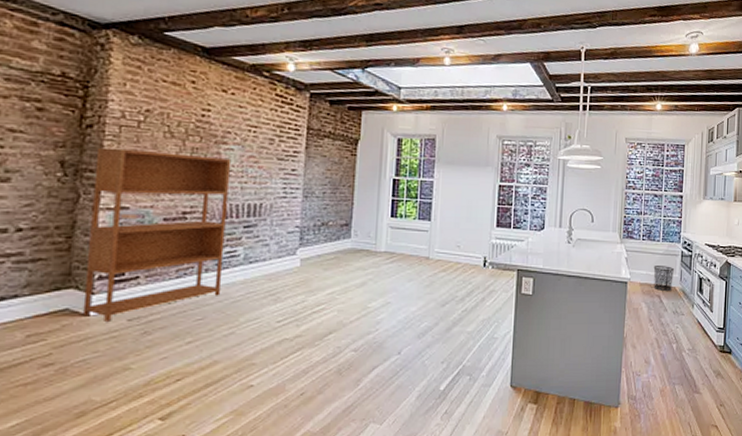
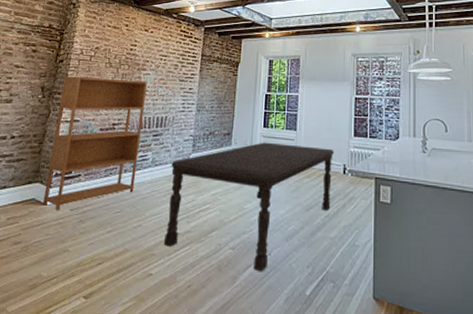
dining table: none [267,233,474,371] -> present [164,142,334,271]

